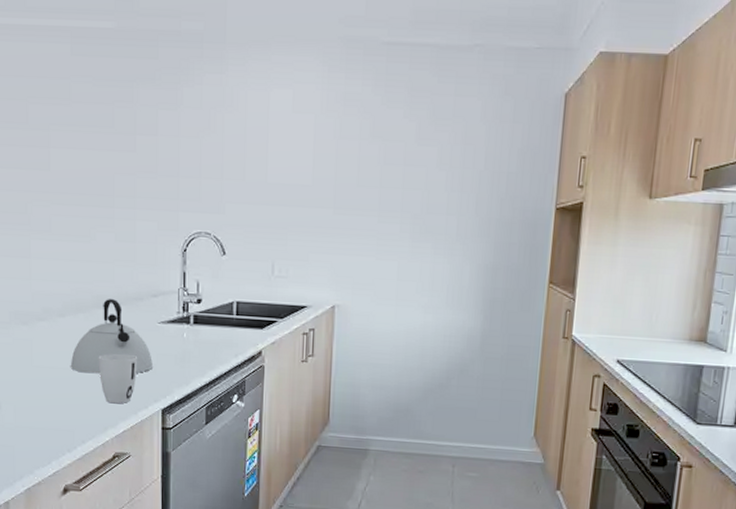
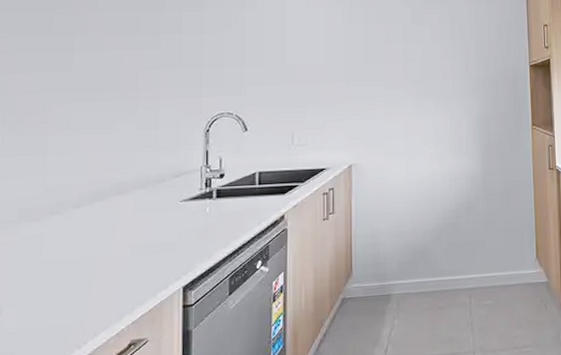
kettle: present [70,298,152,374] -> none [84,183,174,262]
cup: present [98,353,138,404] -> none [115,235,159,289]

